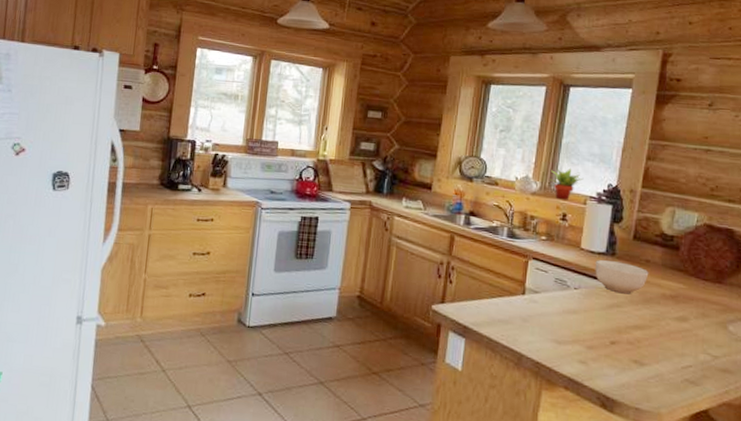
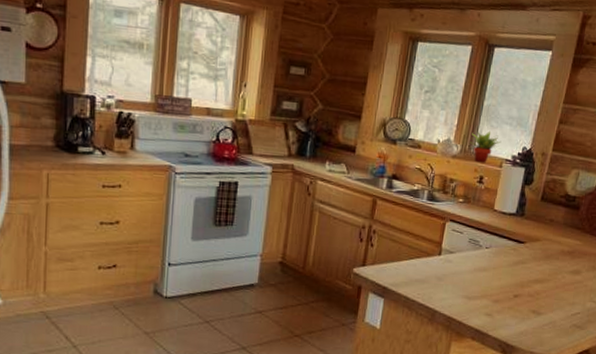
bowl: present [595,259,649,295] -> none [505,219,552,252]

